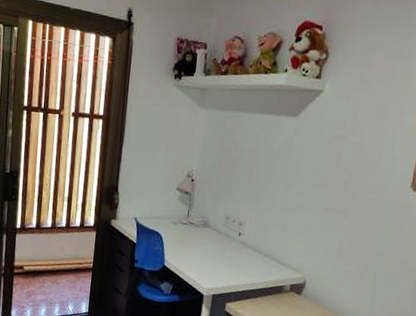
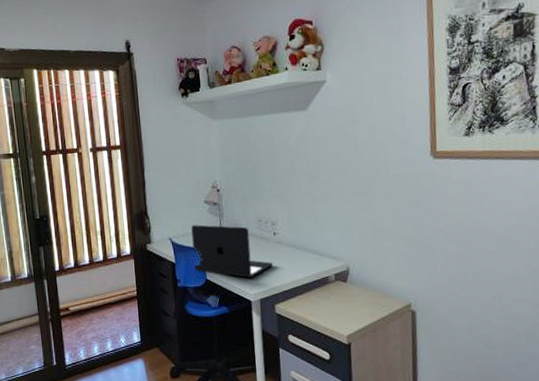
laptop: none [154,210,233,272] -> present [191,225,274,278]

